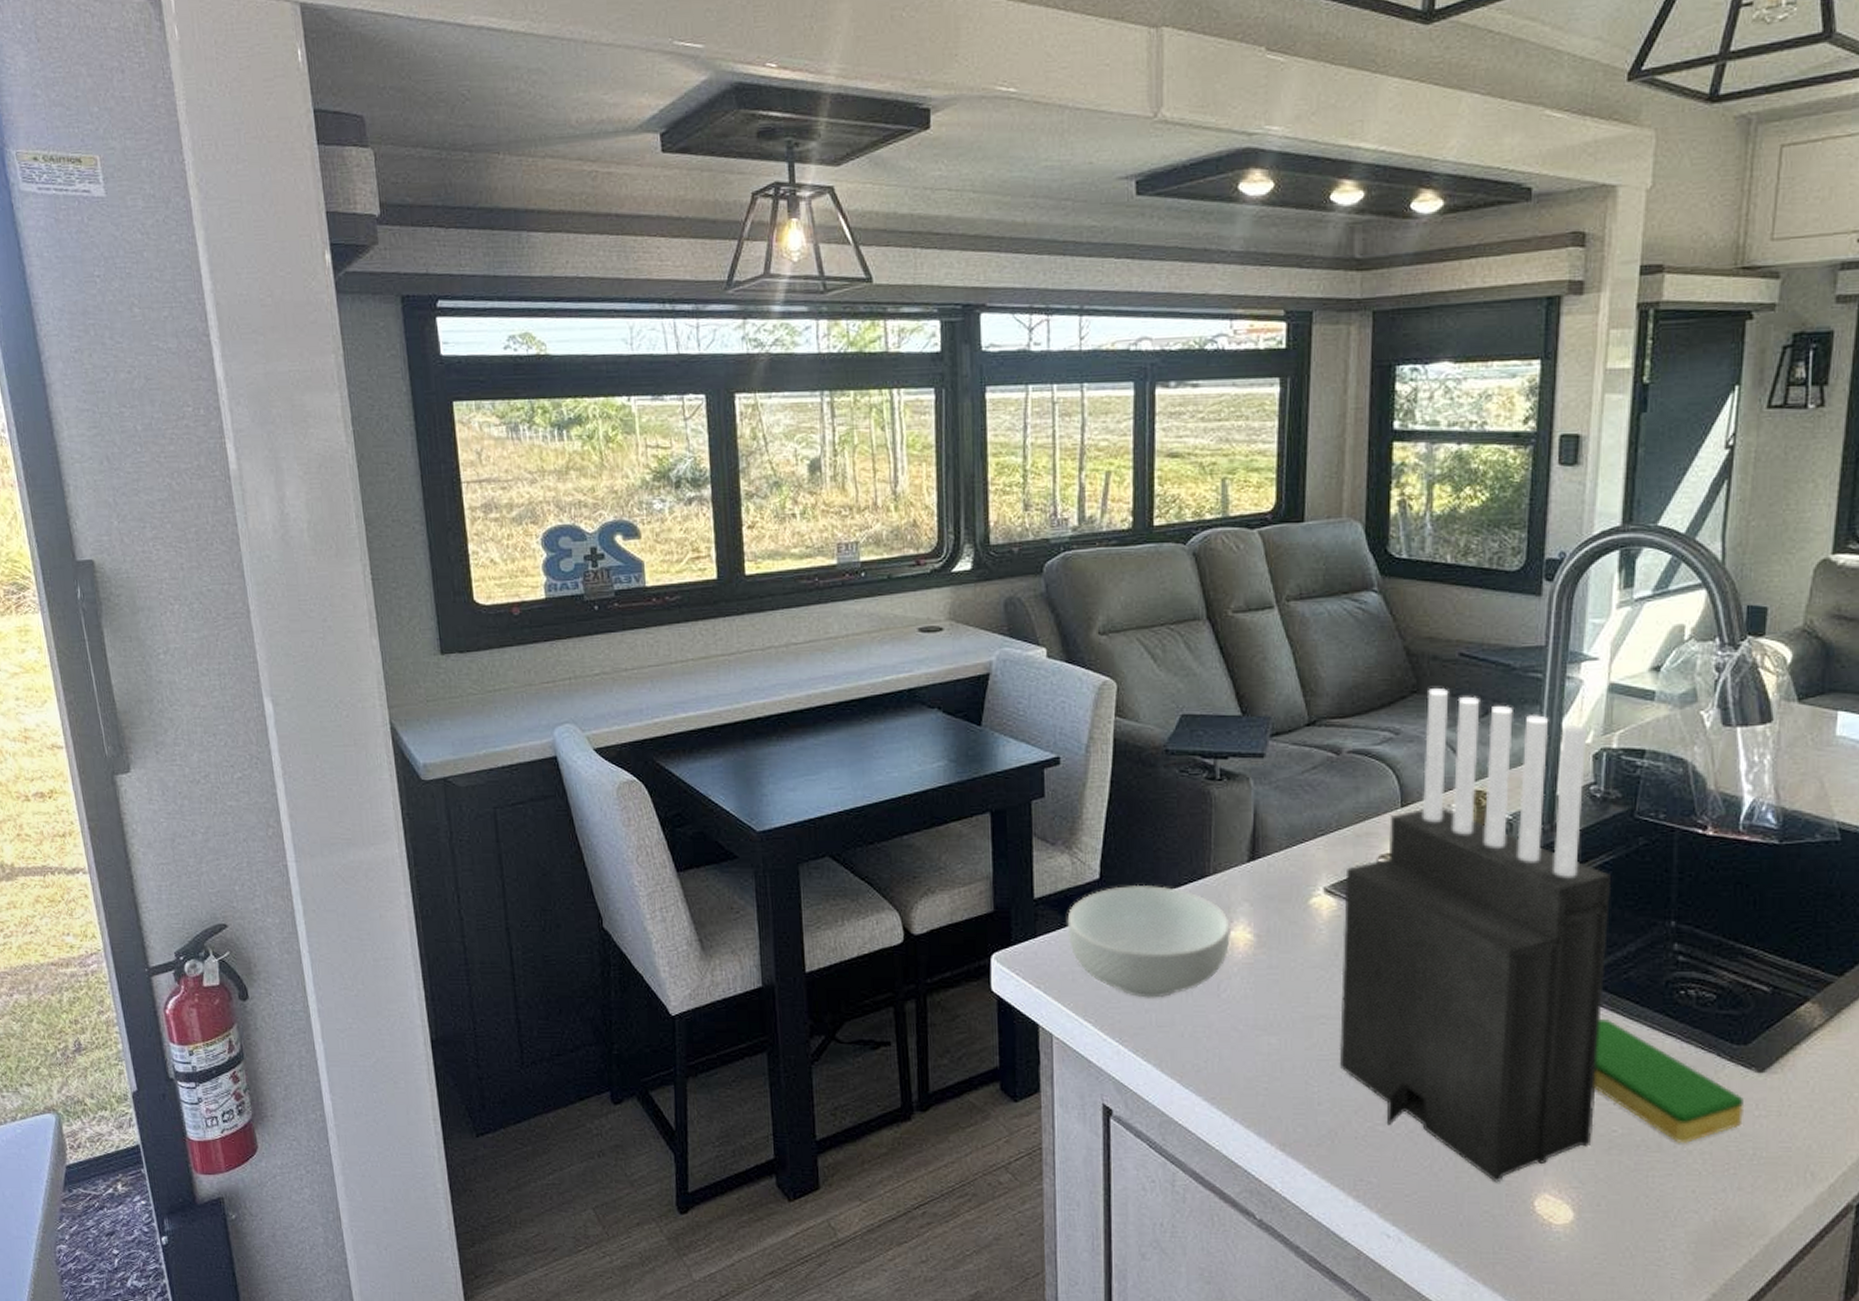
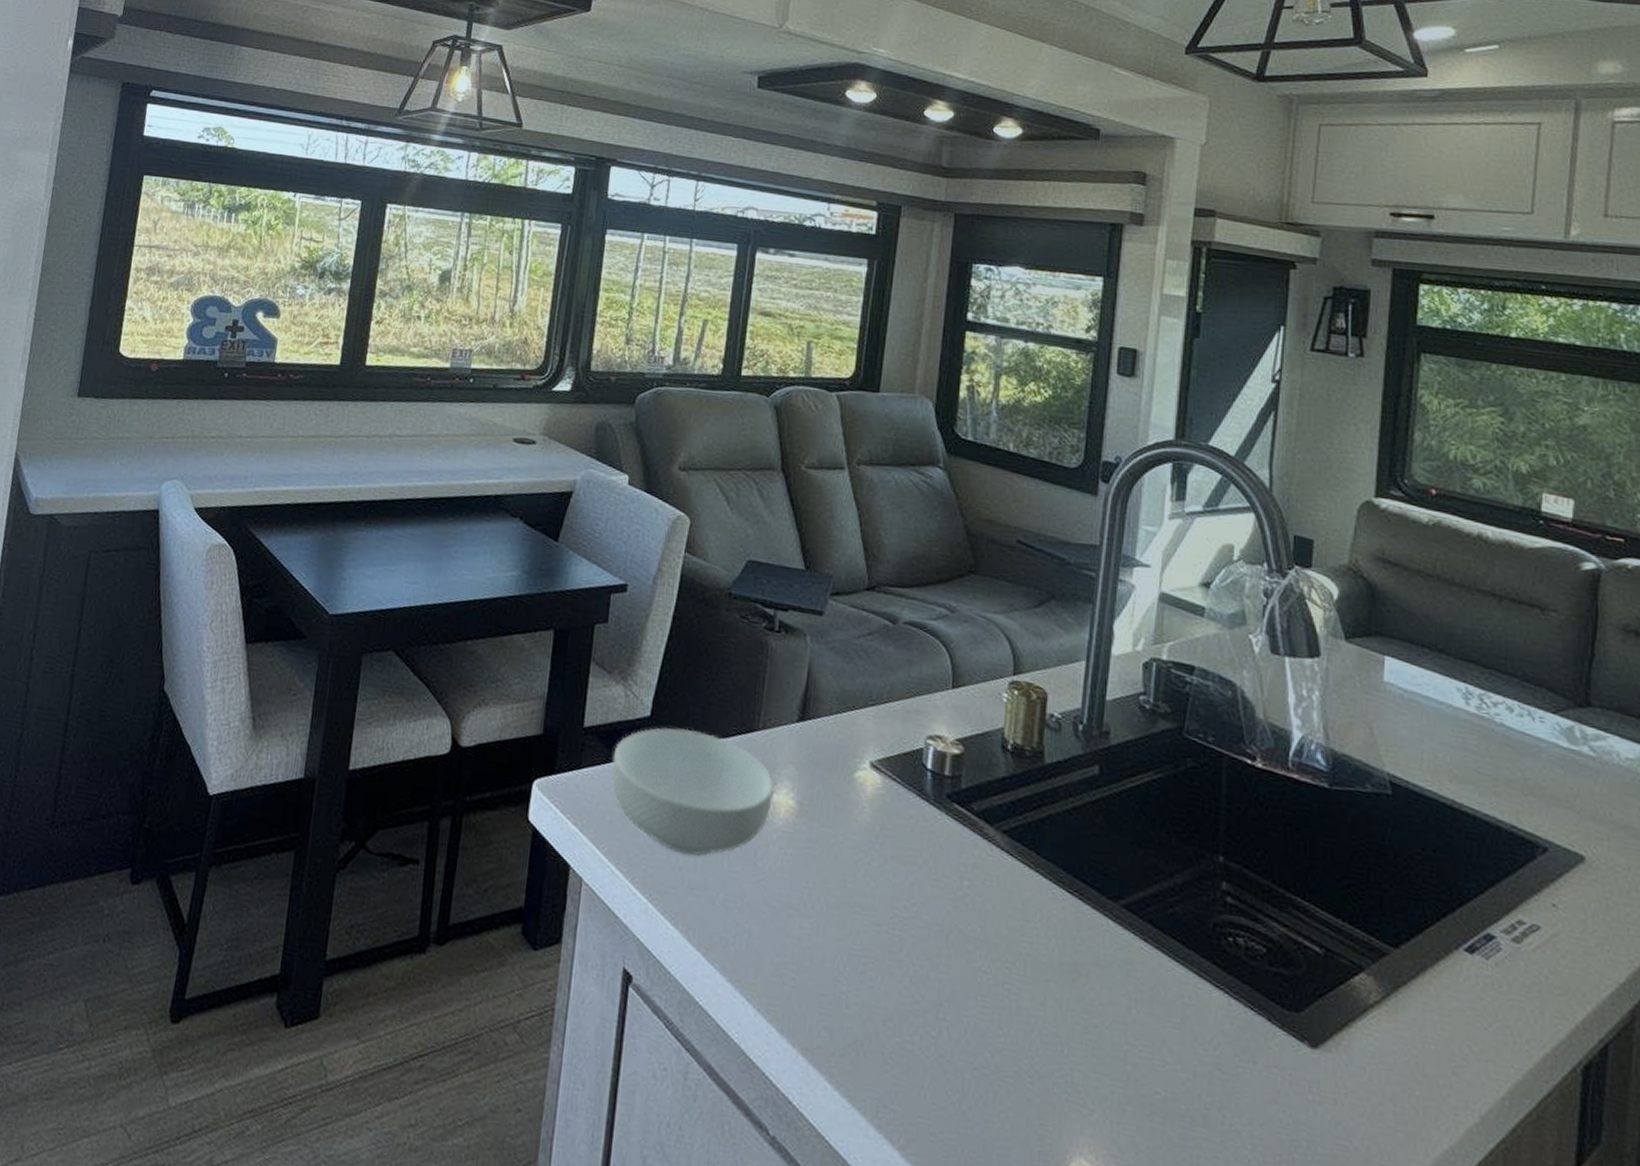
knife block: present [1339,688,1612,1183] -> none [871,571,1160,1135]
dish sponge: present [1594,1019,1743,1144] -> none [1137,956,1296,1123]

